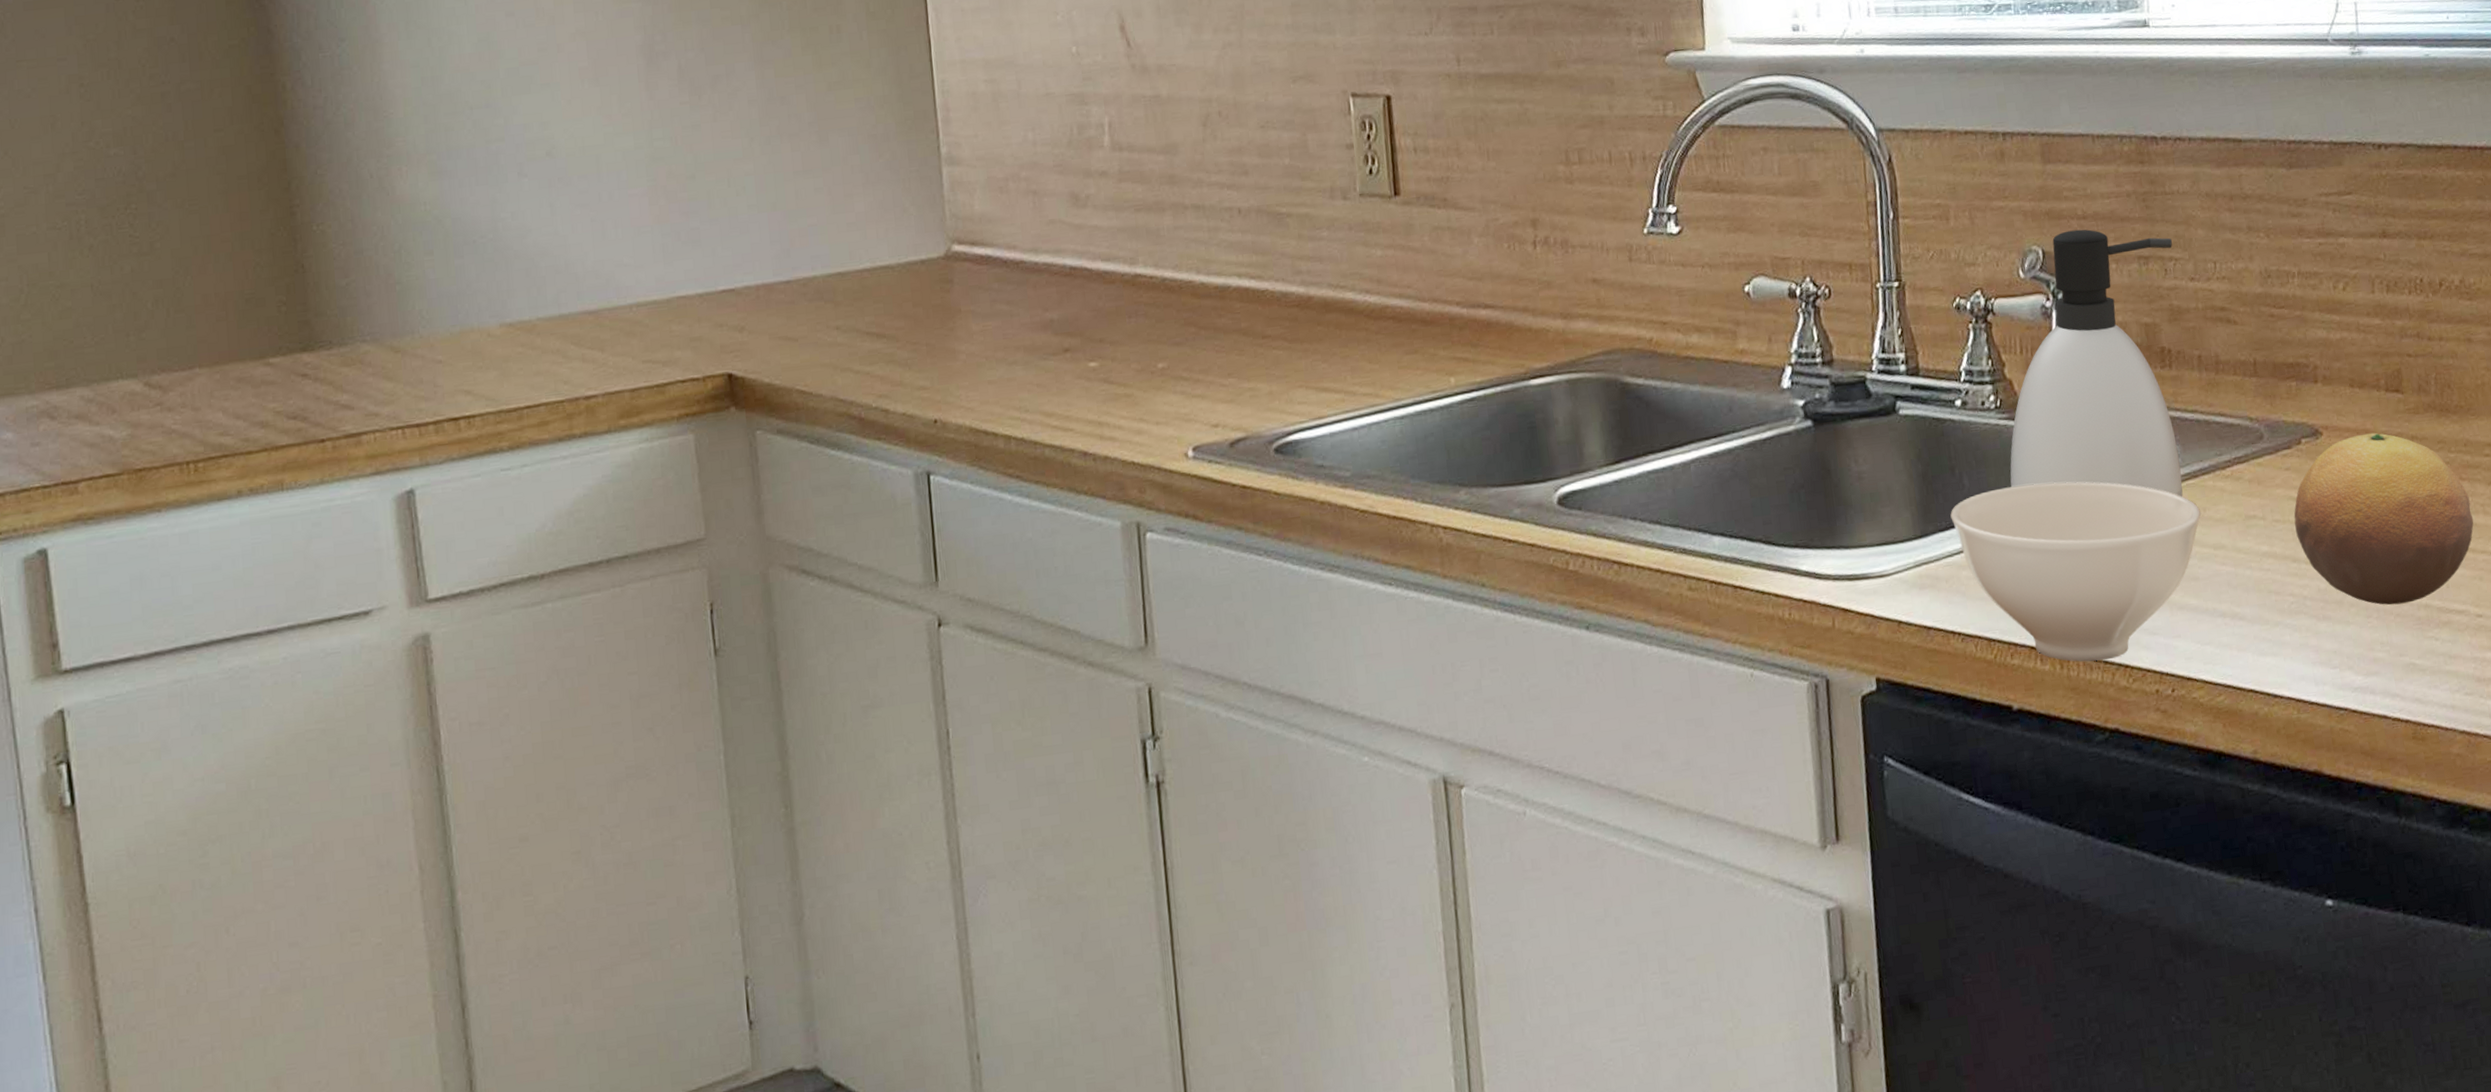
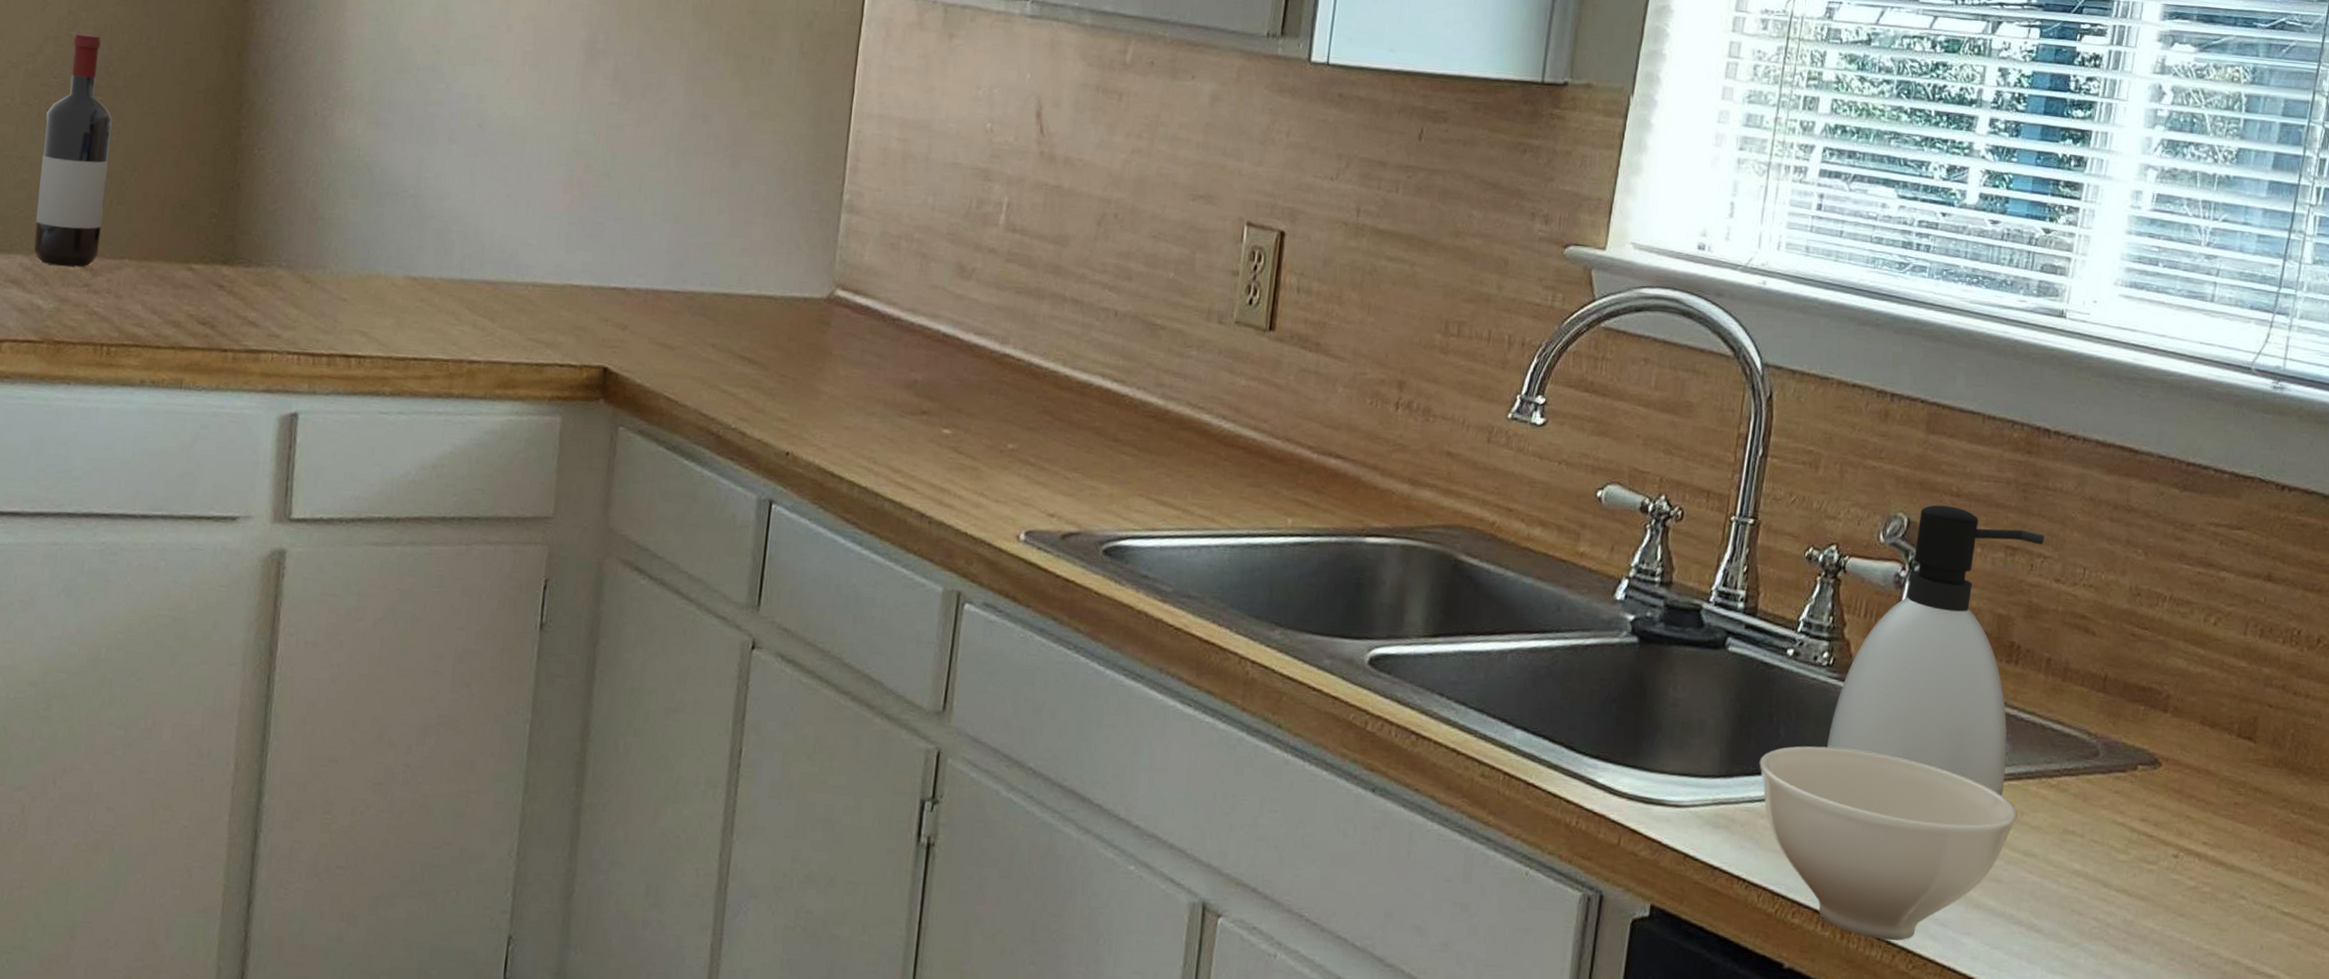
wine bottle: none [79,141,165,391] -> present [33,33,113,267]
fruit: present [2294,432,2474,605] -> none [2113,774,2304,955]

